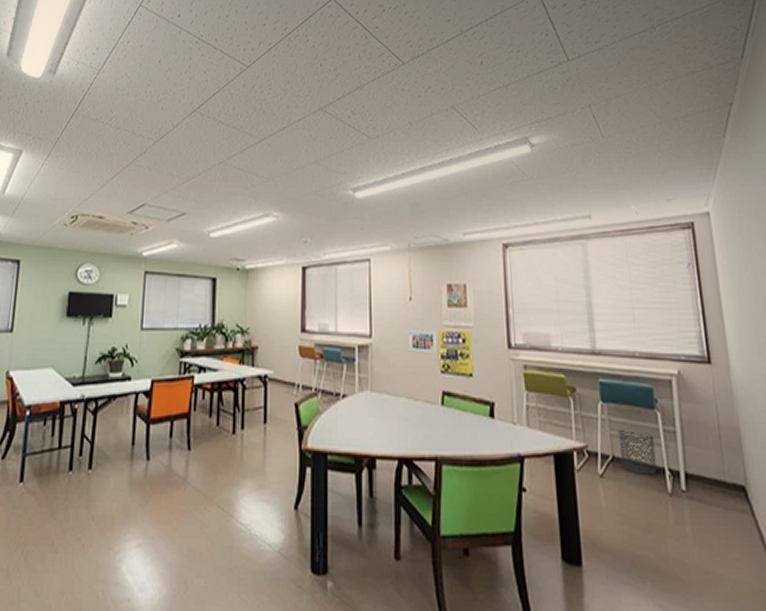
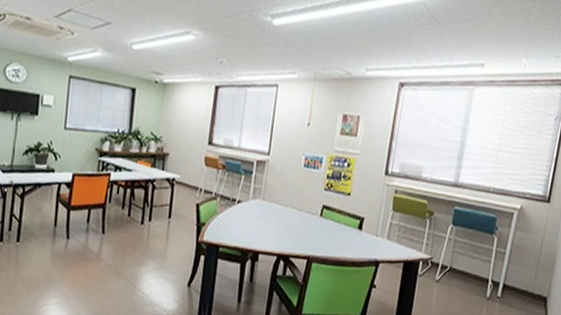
waste basket: present [618,430,657,476] -> none [455,248,488,285]

